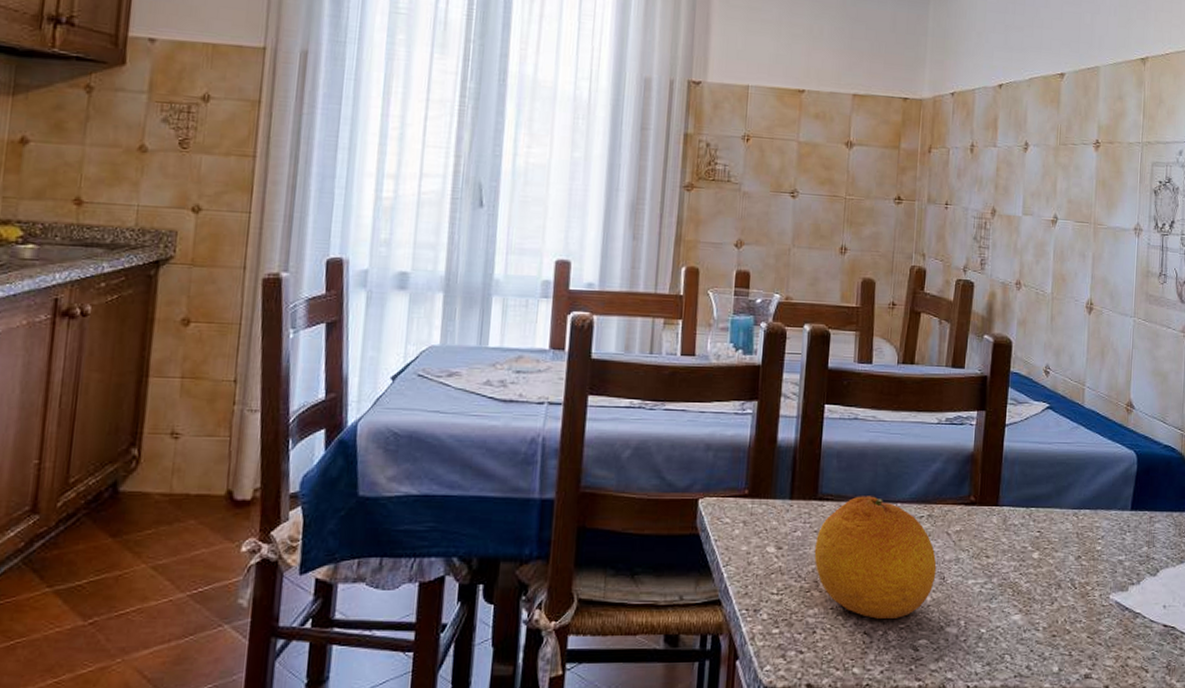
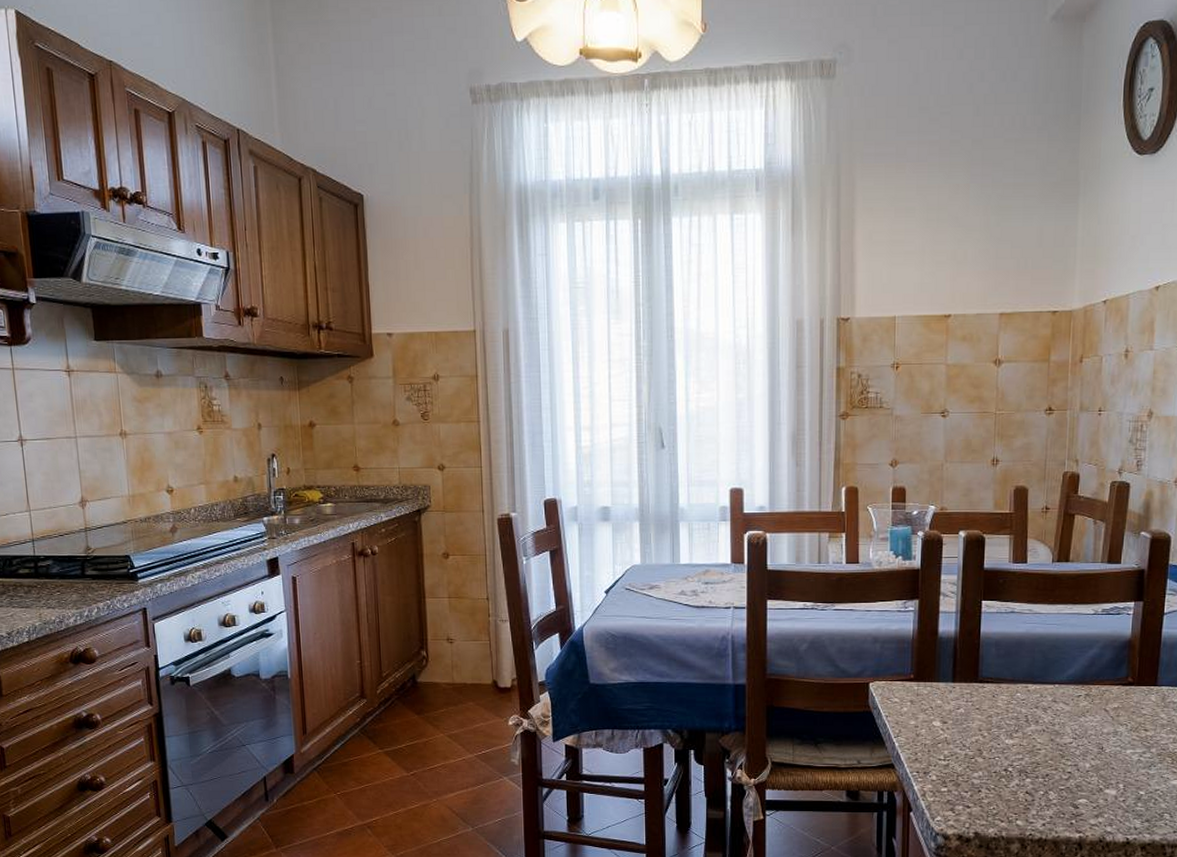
fruit: present [814,496,937,619] -> none [977,678,1095,781]

